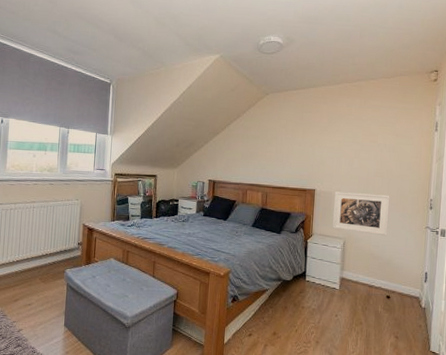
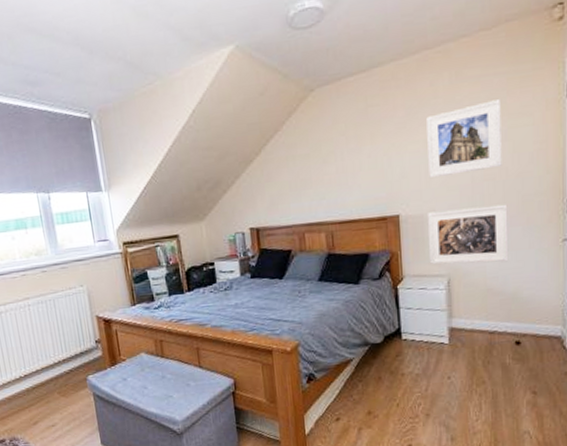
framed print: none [339,123,392,169] -> present [426,99,502,179]

